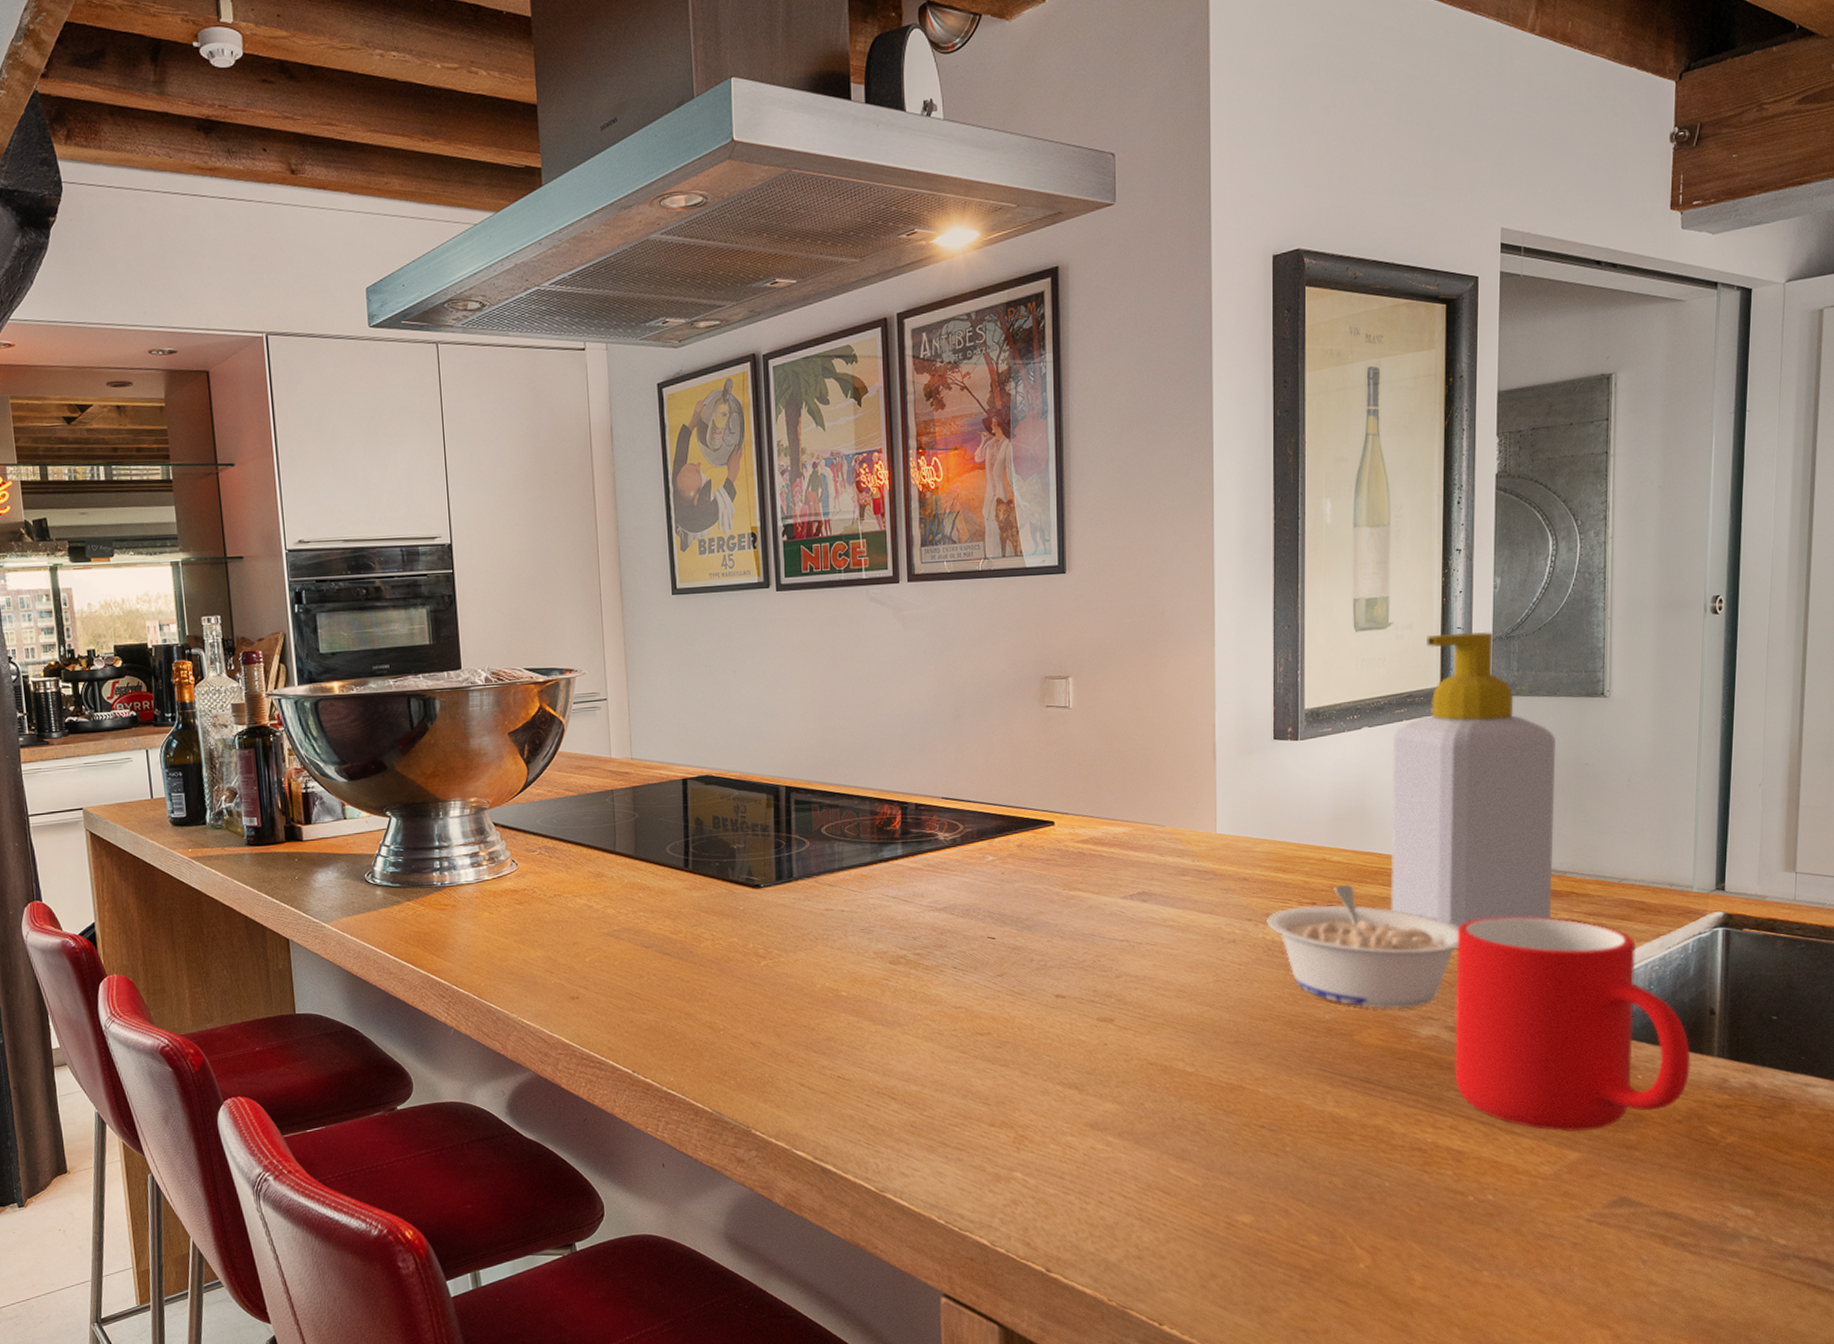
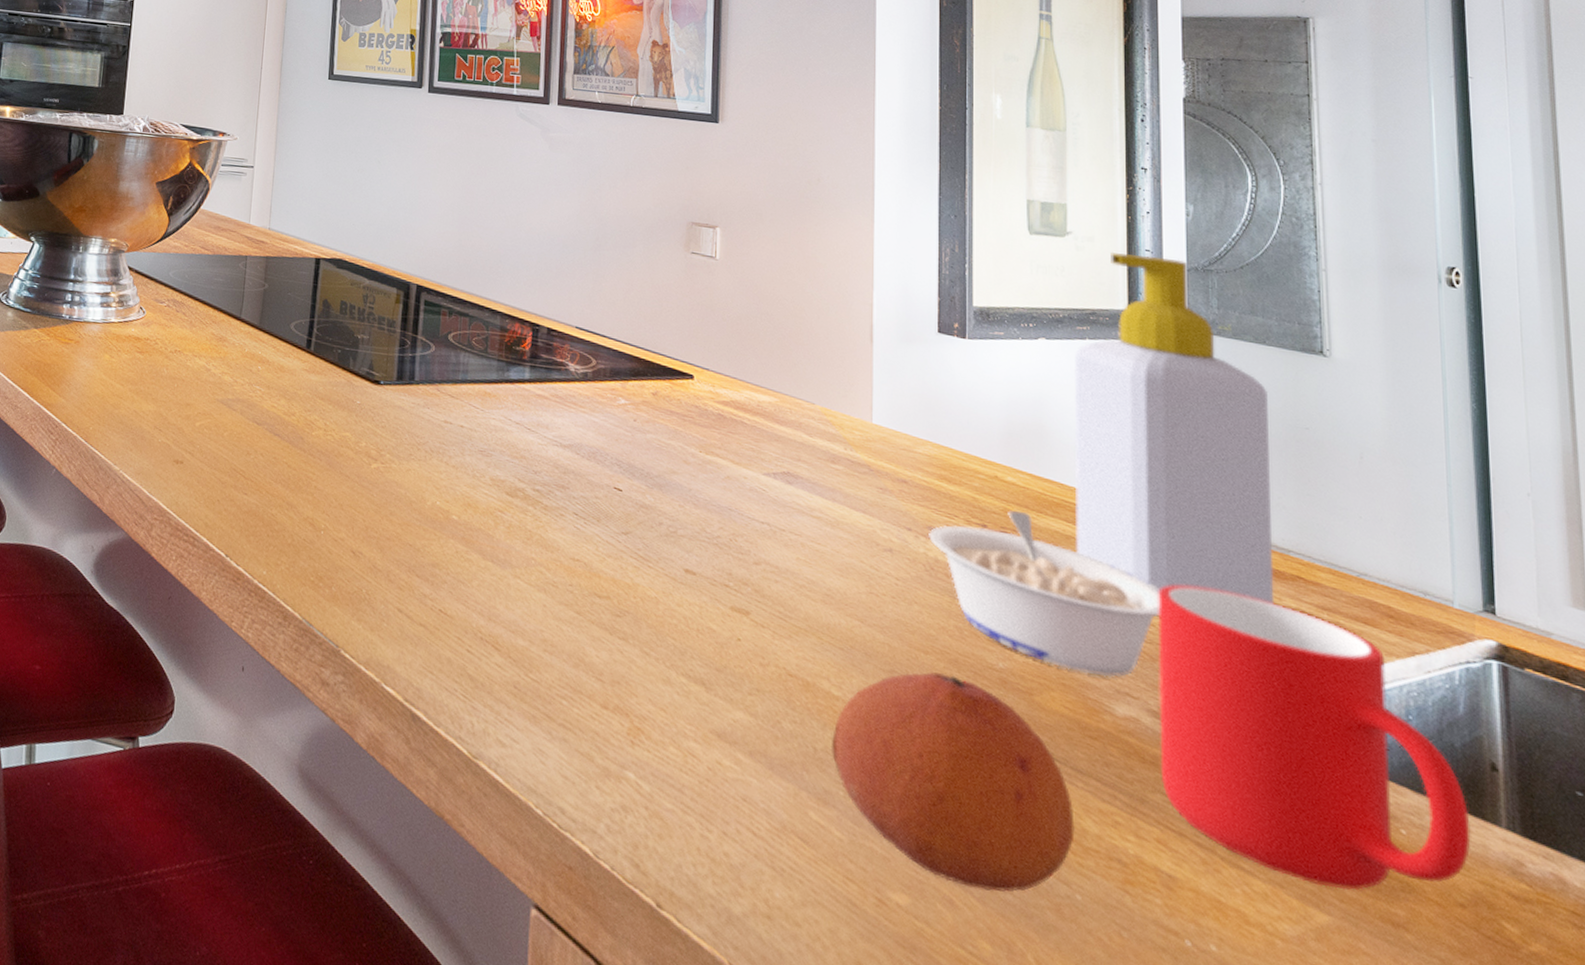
fruit: none [1186,1033,1385,1197] -> present [830,671,1075,892]

